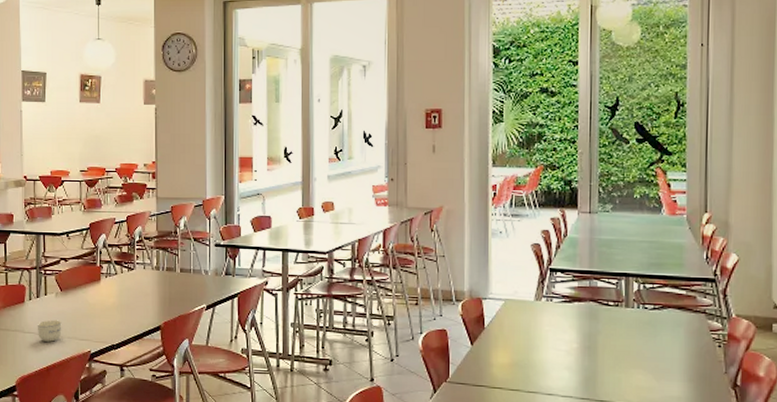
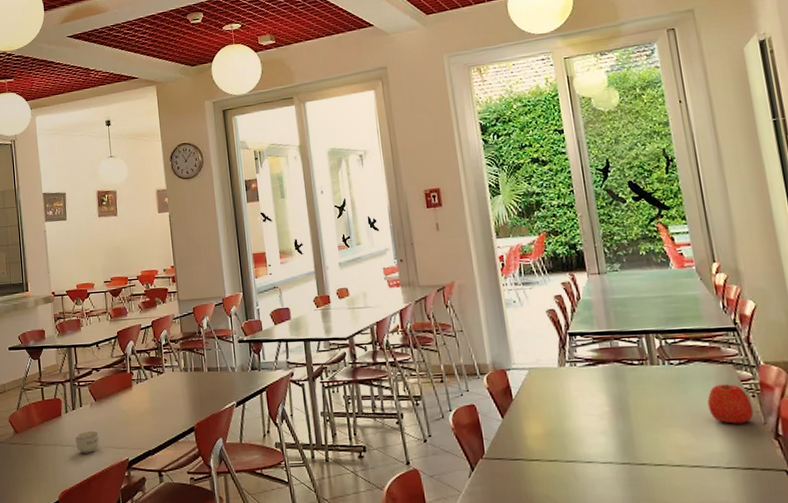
apple: none [674,332,717,371] -> present [707,384,754,424]

